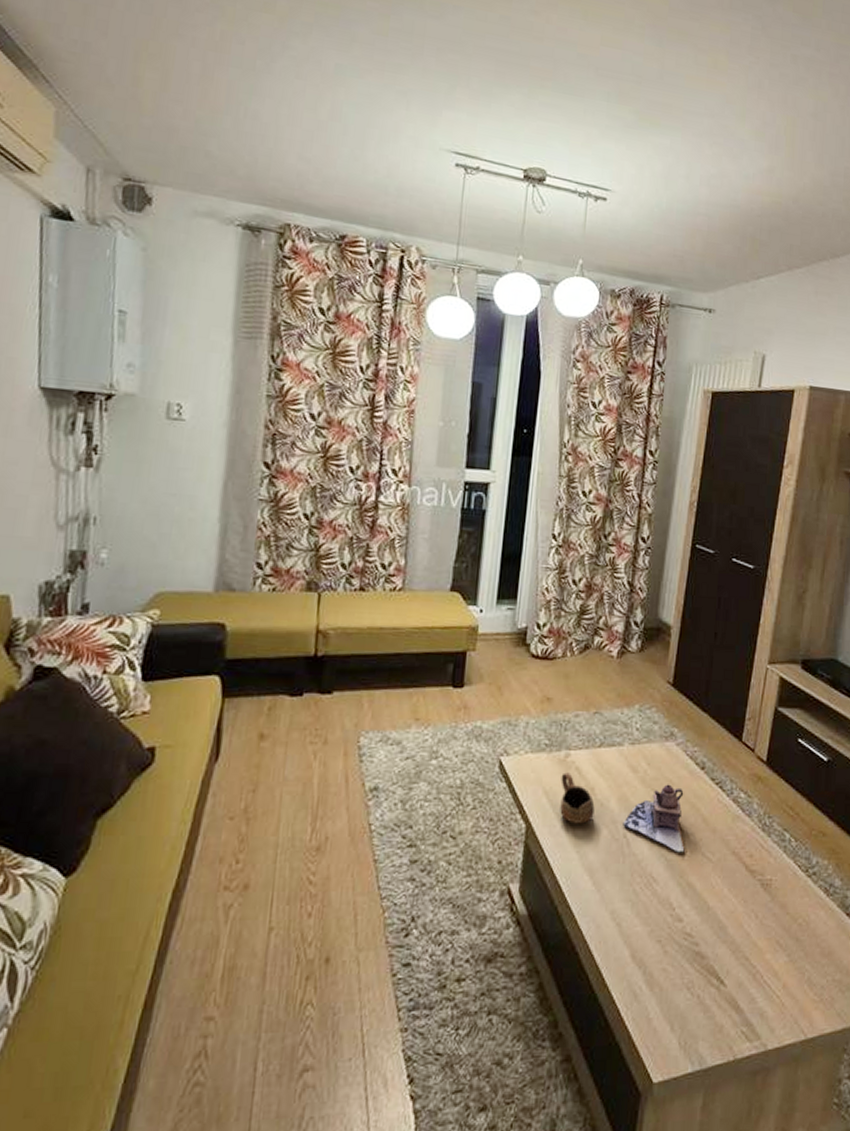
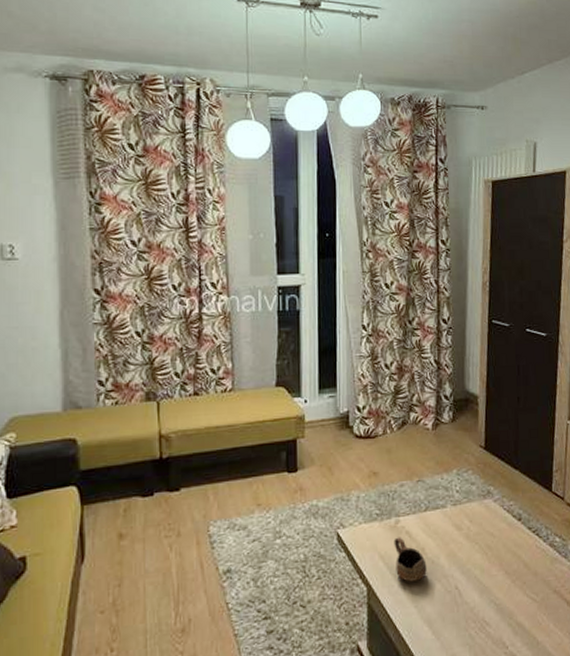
teapot: present [623,784,685,854] -> none [453,537,511,598]

